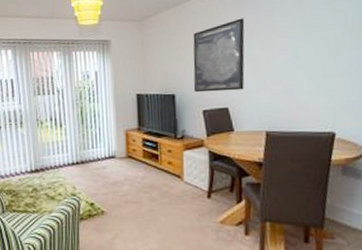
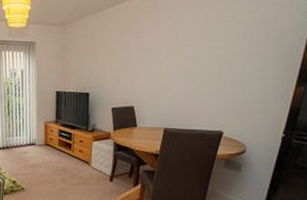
wall art: present [193,18,245,93] -> none [105,26,156,92]

